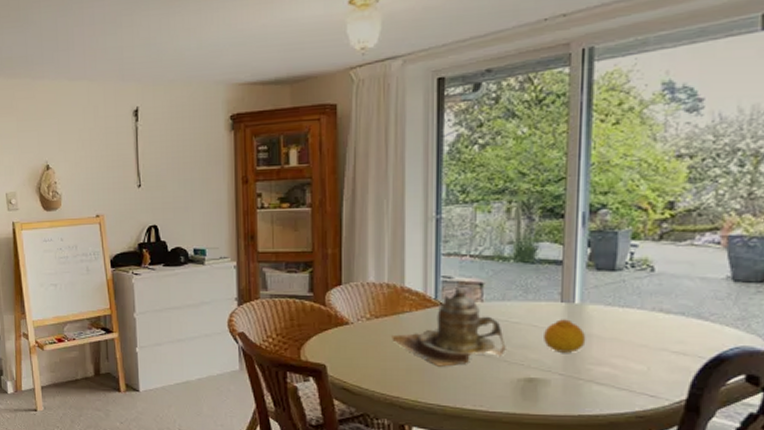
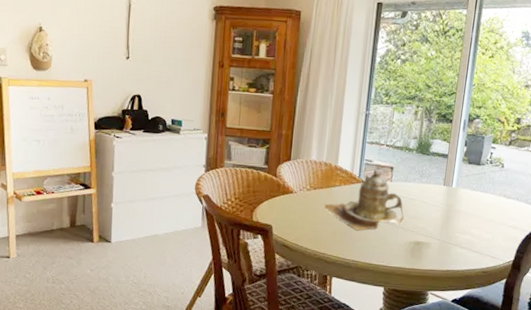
fruit: present [544,319,586,353] -> none [429,198,457,224]

